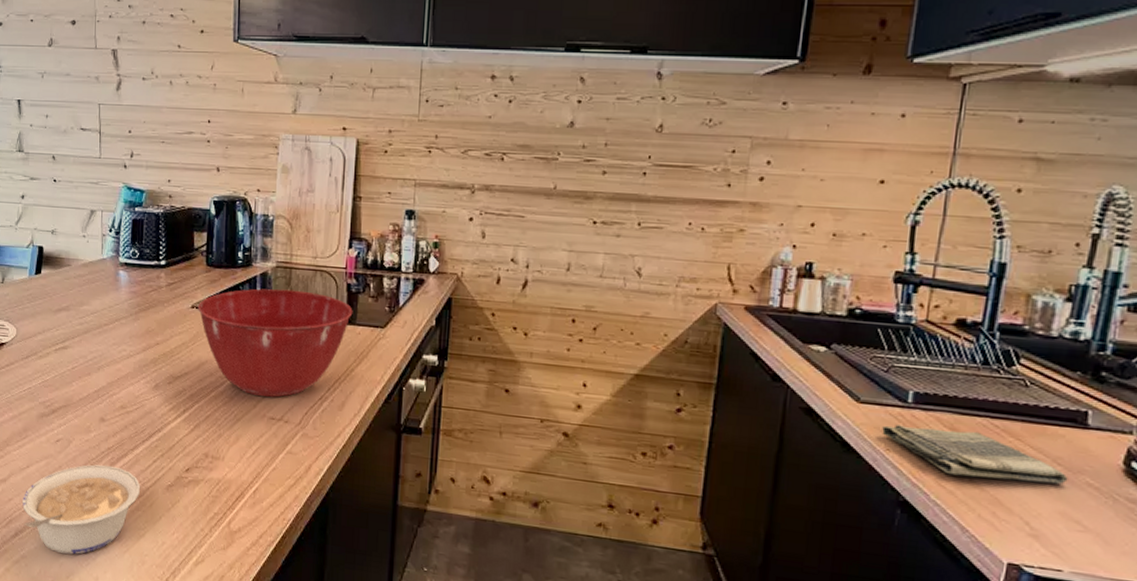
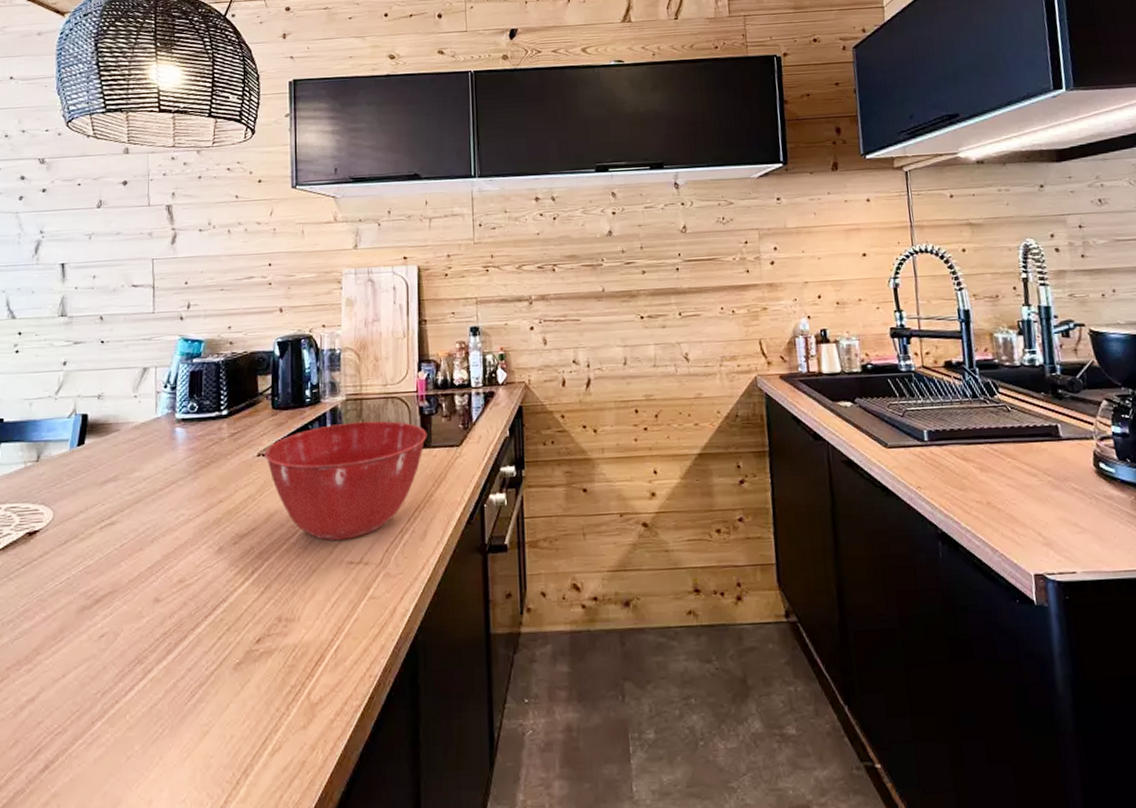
legume: present [22,464,141,555] -> none [55,653,204,780]
dish towel: present [882,424,1068,484] -> none [910,457,1059,501]

